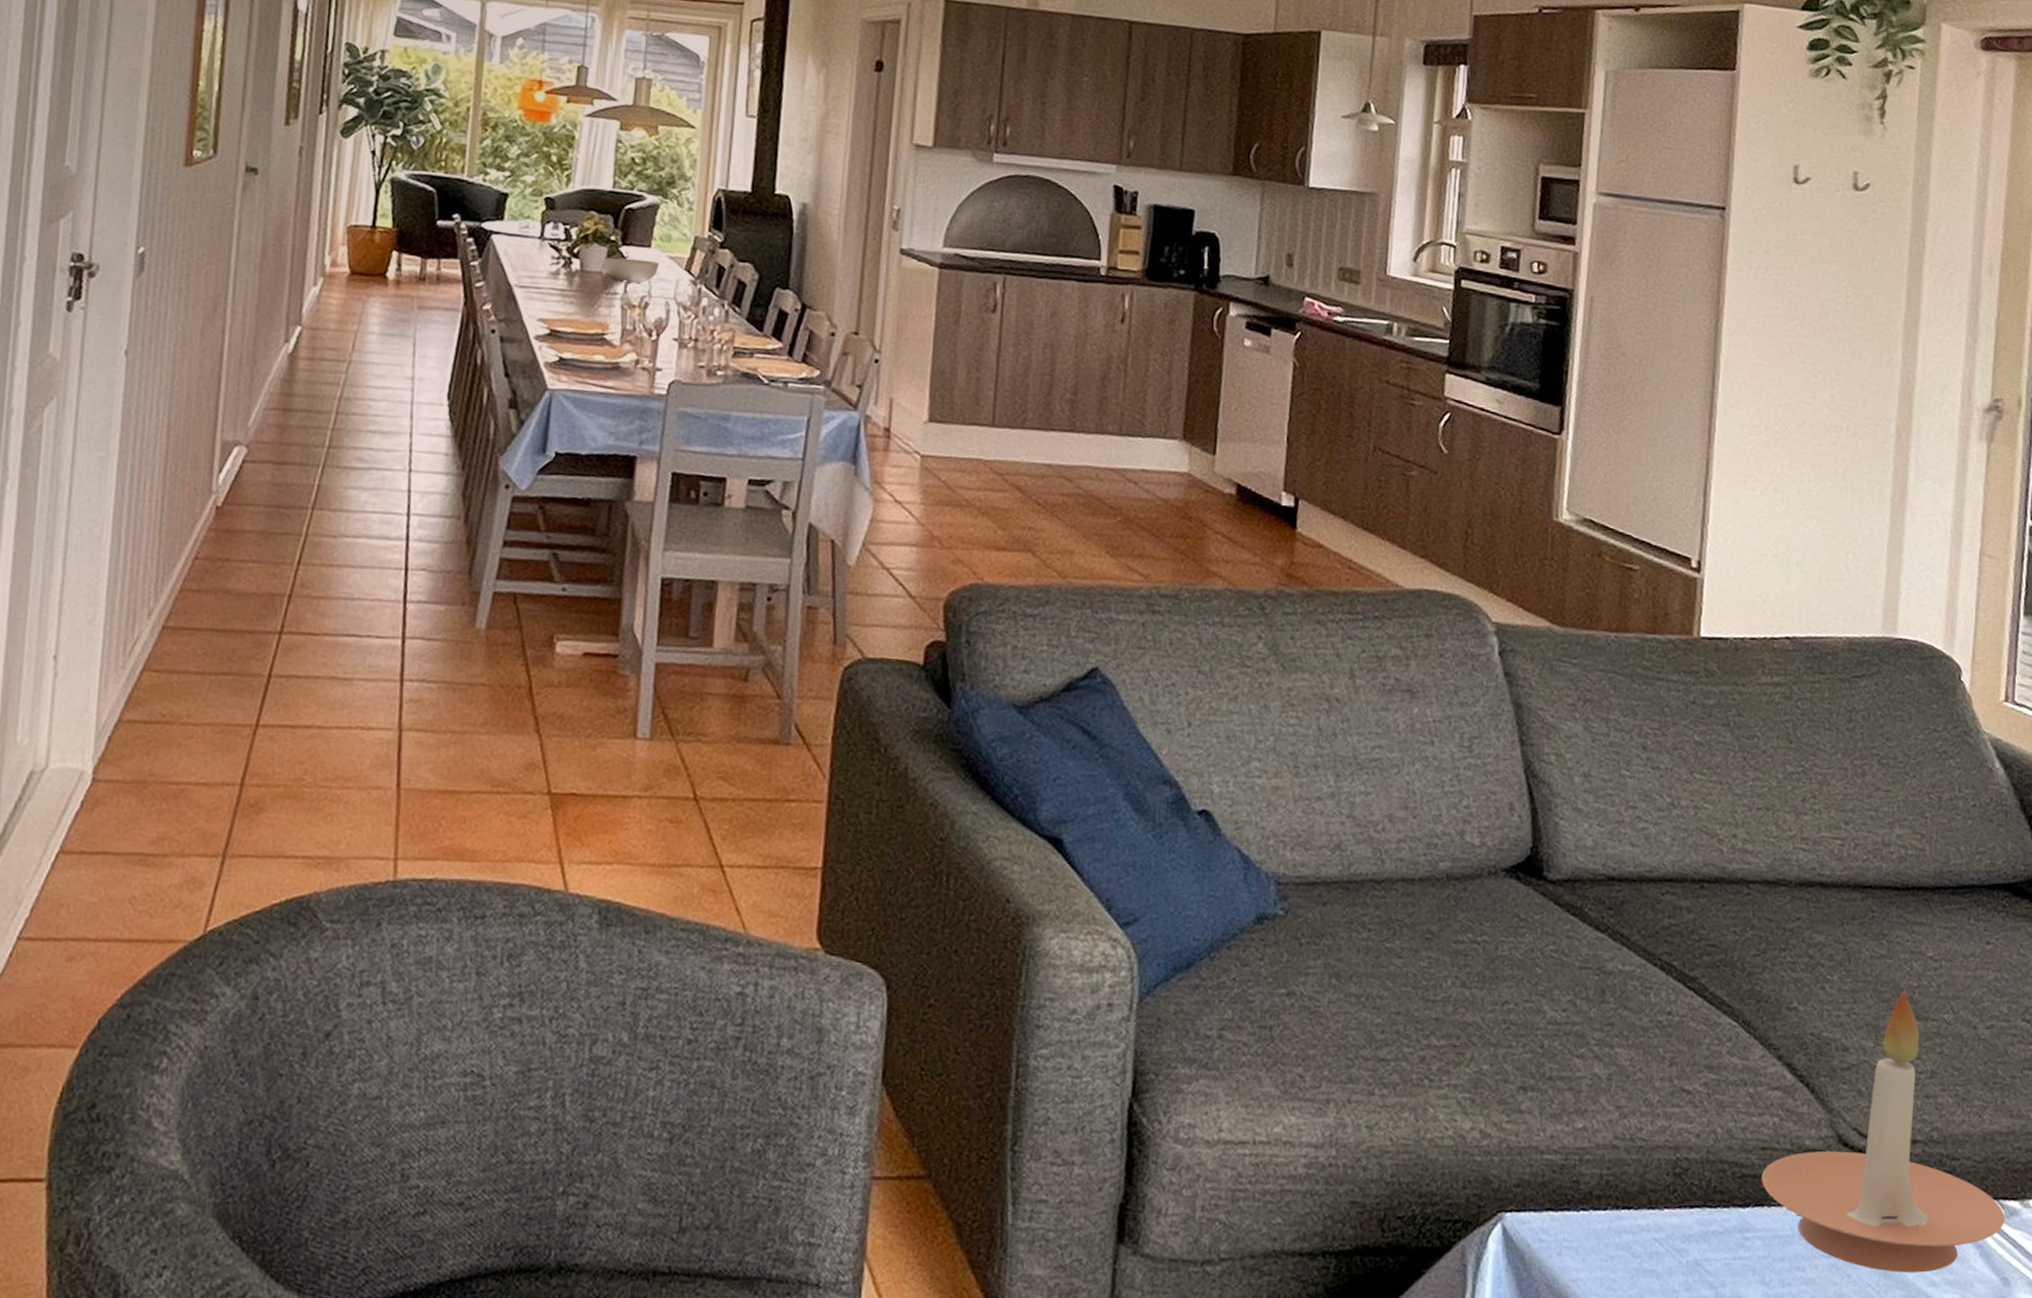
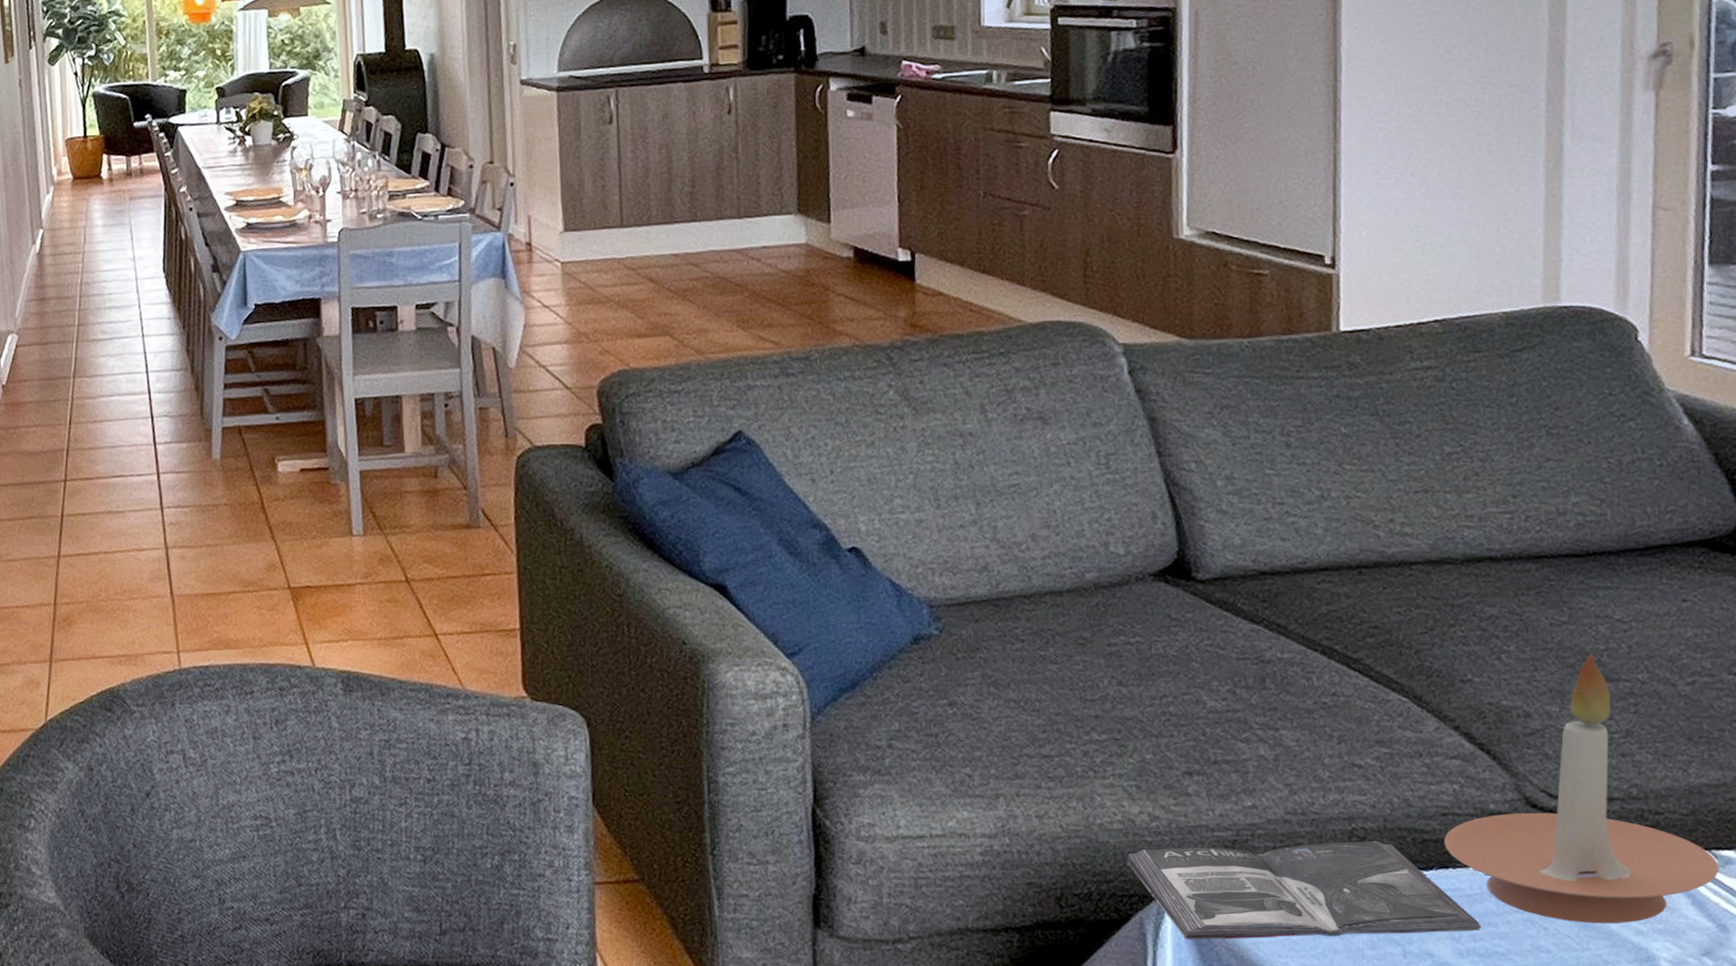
bowl: present [600,257,659,284] -> none [268,127,317,151]
magazine: none [1454,1170,1790,1276] -> present [1127,841,1481,940]

